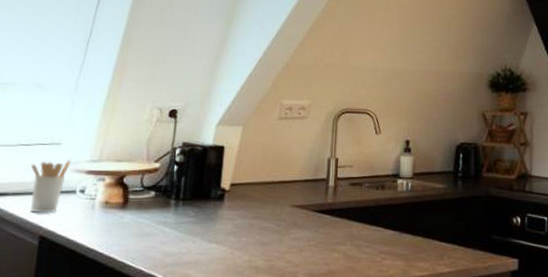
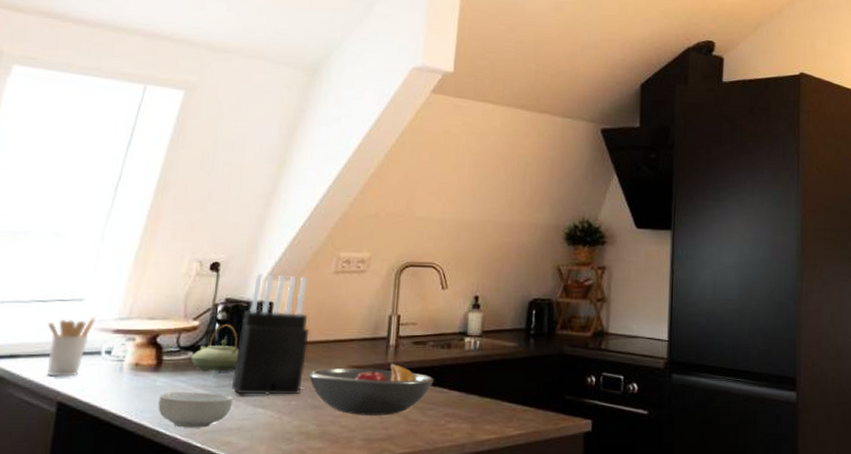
cereal bowl: none [125,228,190,261] -> present [158,392,233,428]
teapot: none [153,166,194,209] -> present [191,323,238,371]
knife block: none [189,120,257,232] -> present [232,274,310,395]
fruit bowl: none [257,203,370,252] -> present [308,363,434,416]

